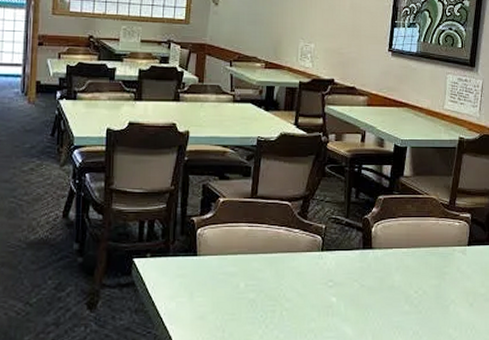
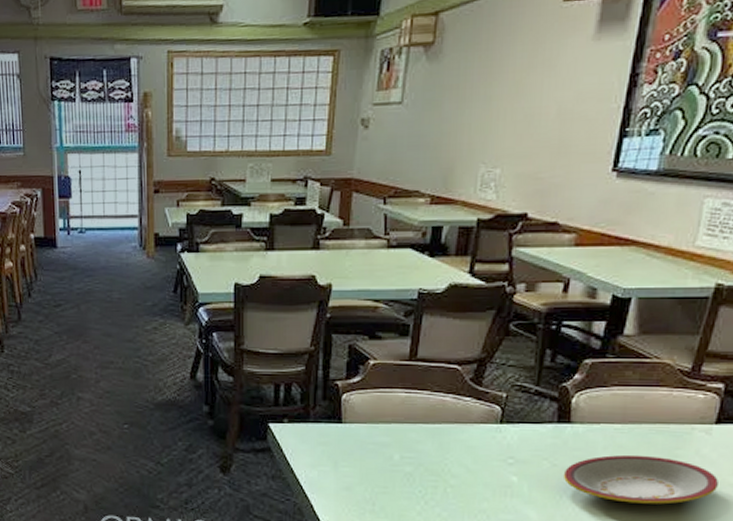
plate: none [369,273,473,315] -> present [563,454,718,504]

